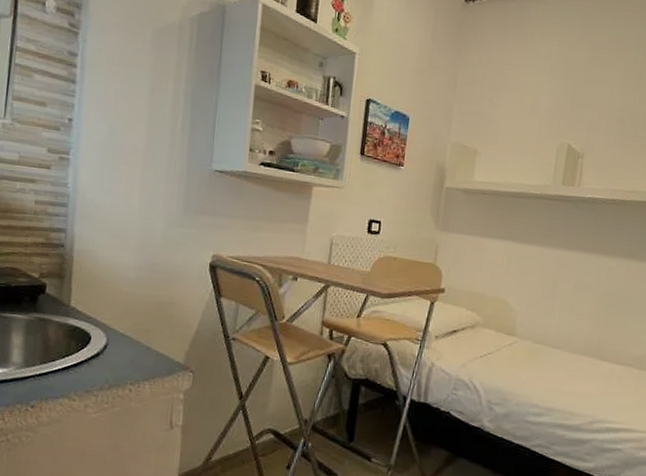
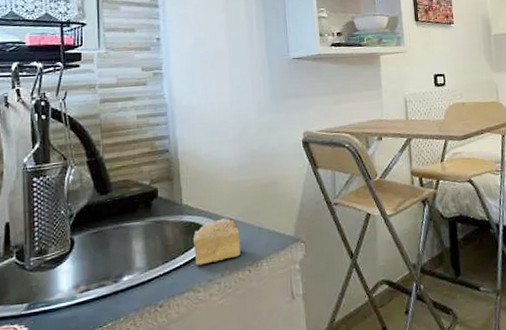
cake slice: none [74,329,127,374] -> present [192,218,241,265]

